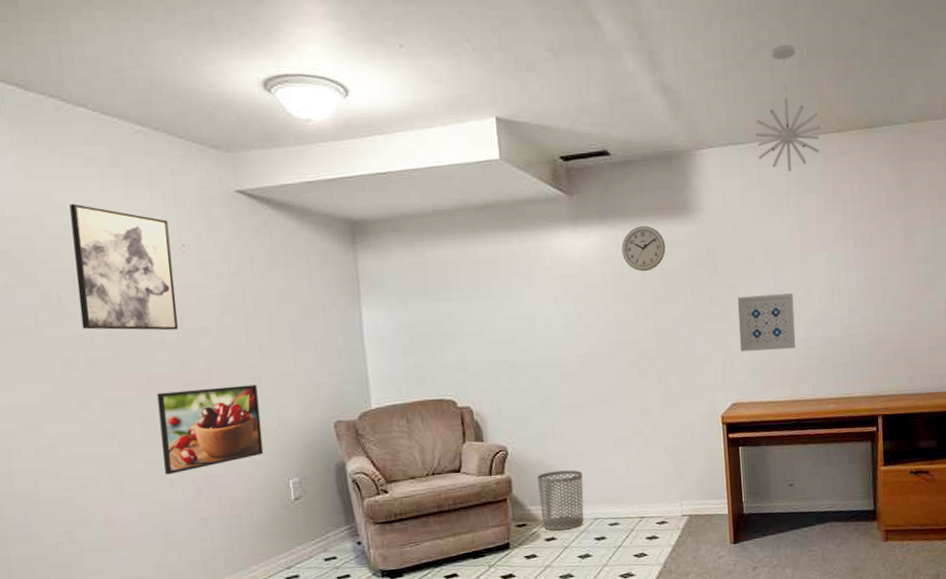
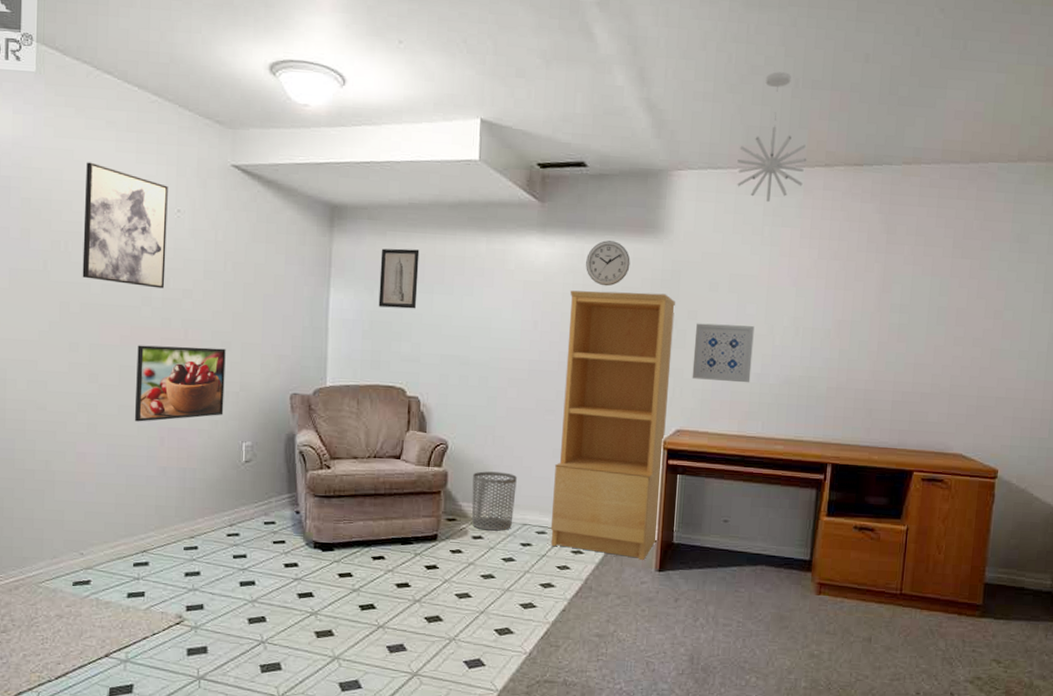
wall art: none [410,257,456,320] -> present [378,248,420,309]
bookcase: none [610,272,728,536] -> present [550,290,676,561]

